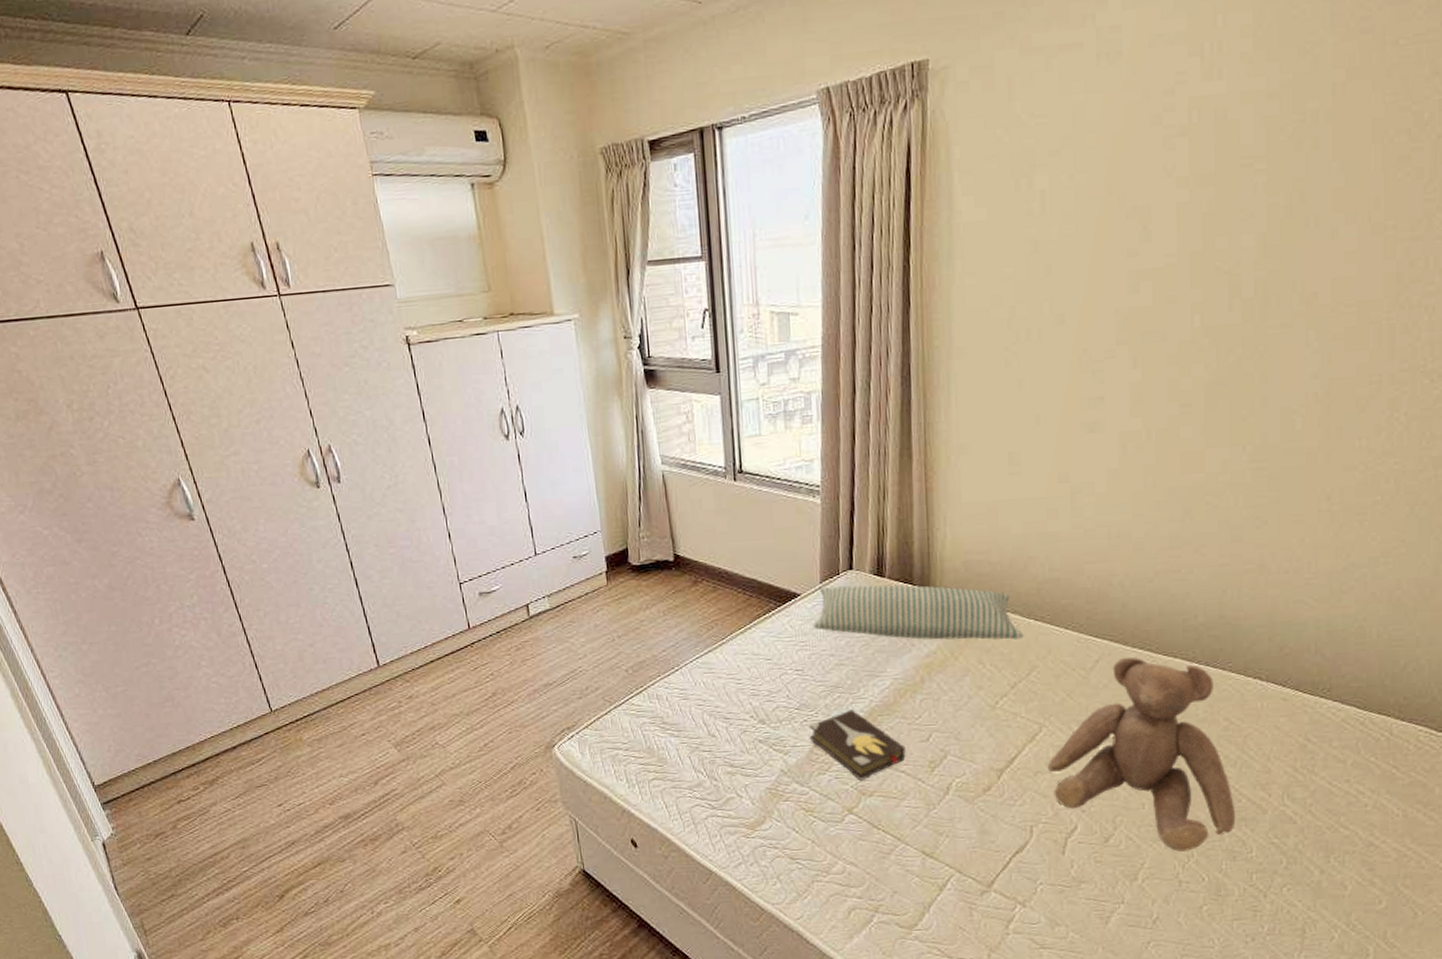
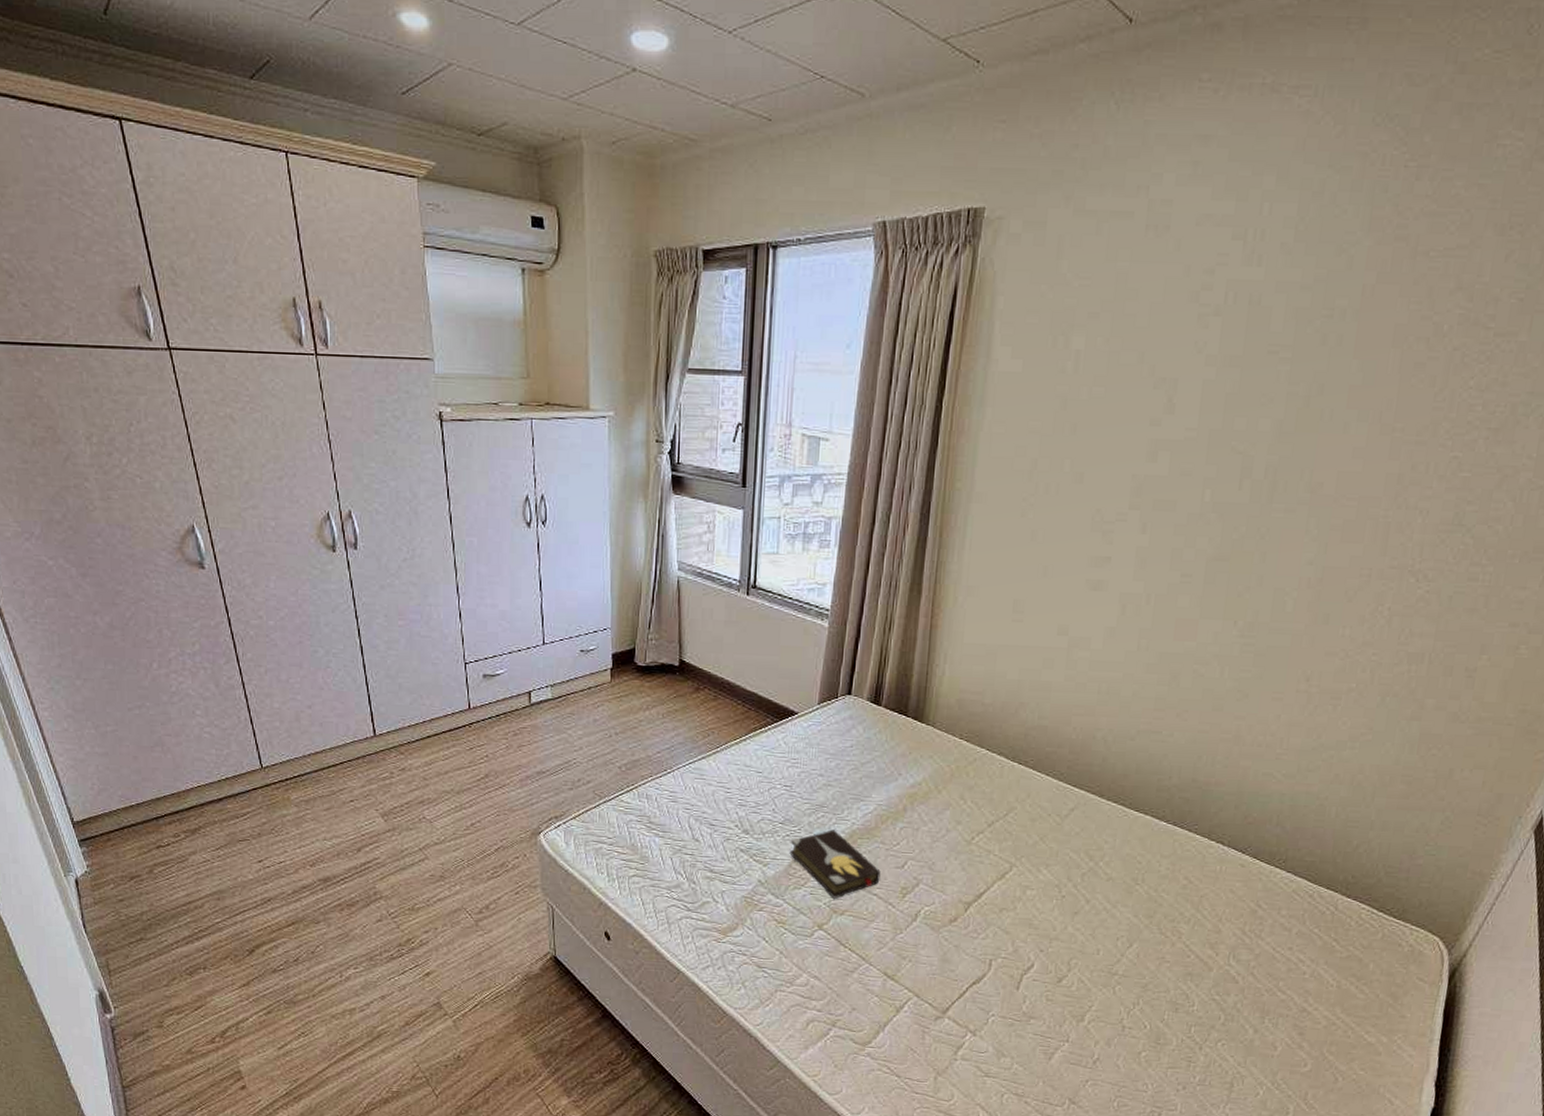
pillow: present [813,585,1024,640] -> none [807,709,1006,780]
teddy bear: present [1047,657,1236,852] -> none [1013,808,1184,999]

